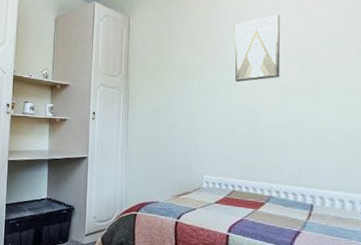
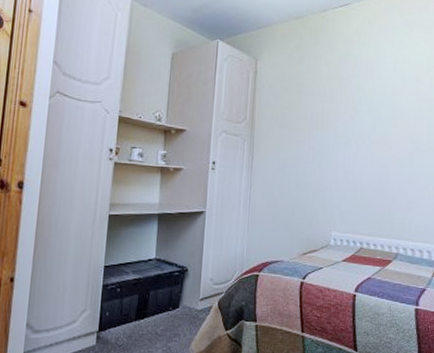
wall art: present [235,14,281,82] -> none [365,68,411,135]

